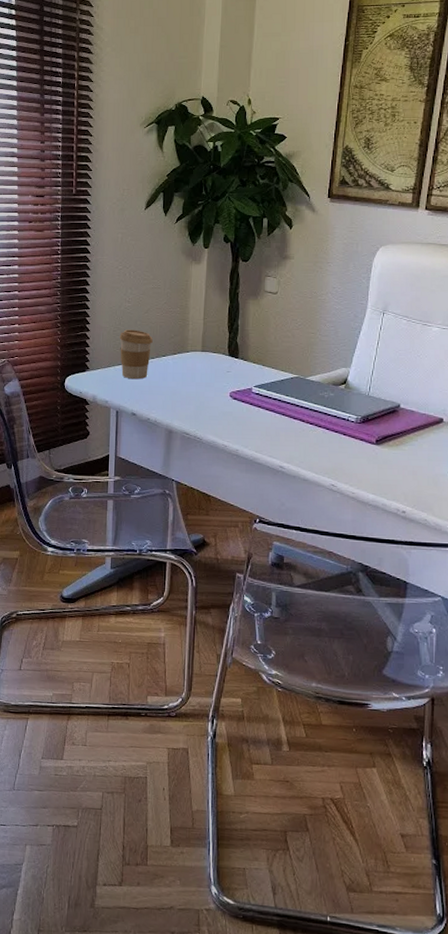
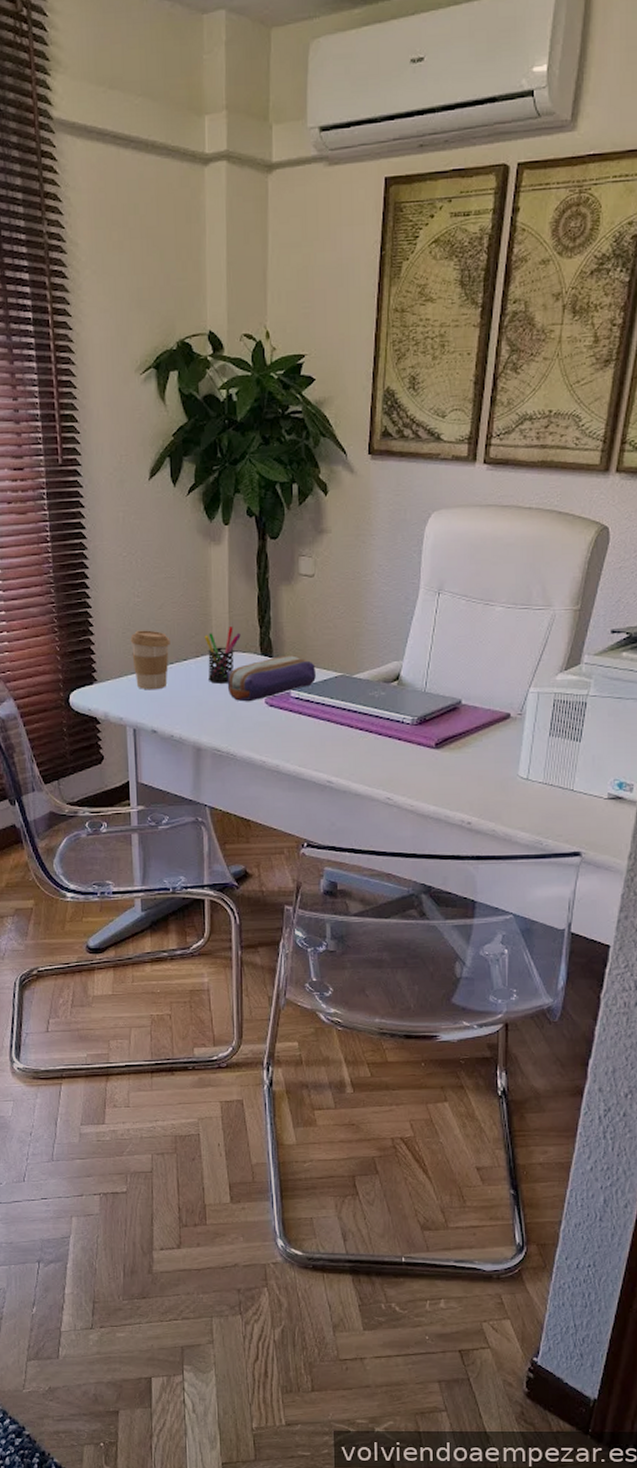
pen holder: none [182,331,212,378] -> present [204,627,241,684]
pencil case: none [198,357,275,395] -> present [226,655,316,702]

